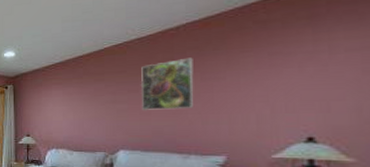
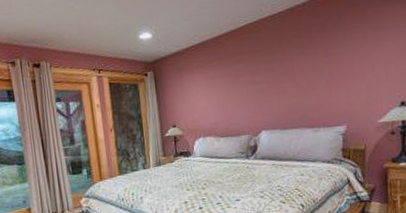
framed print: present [140,57,194,110] -> none [275,34,320,89]

